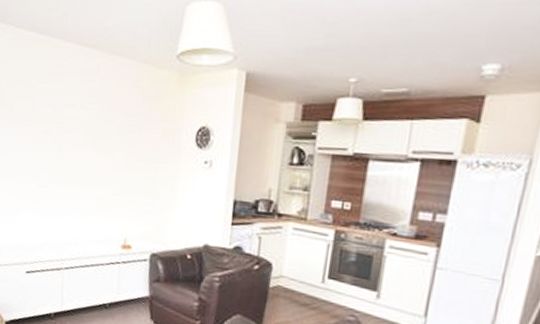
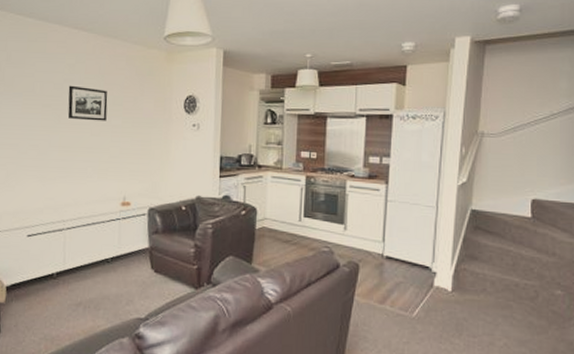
picture frame: none [68,110,112,153] -> present [67,85,108,121]

